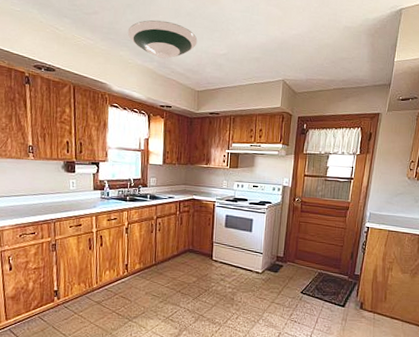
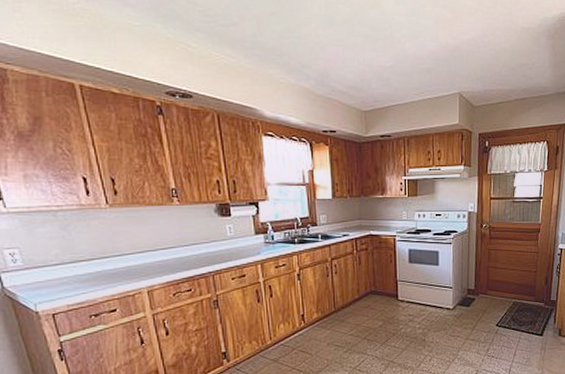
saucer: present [127,19,198,59] -> none [275,29,359,75]

